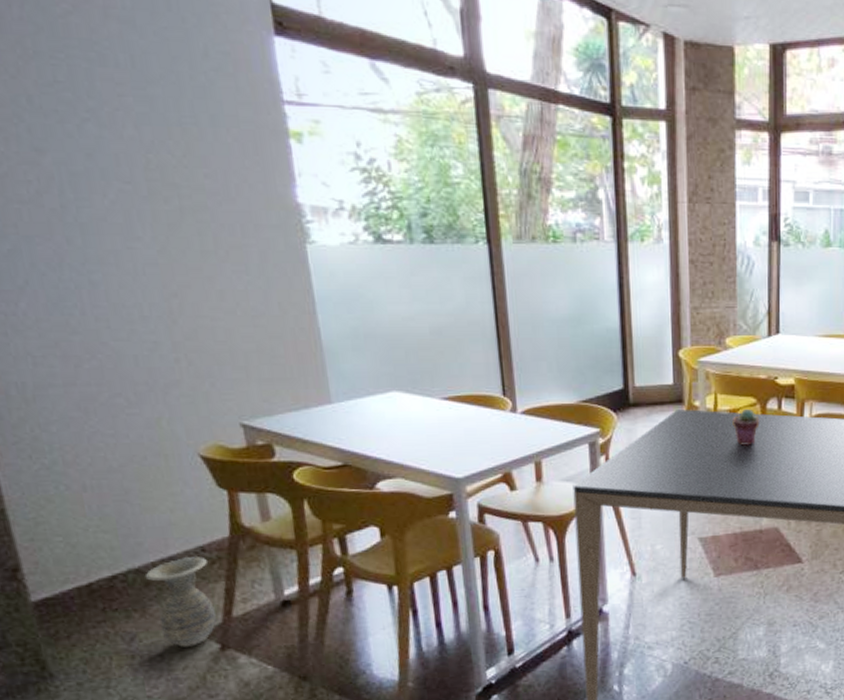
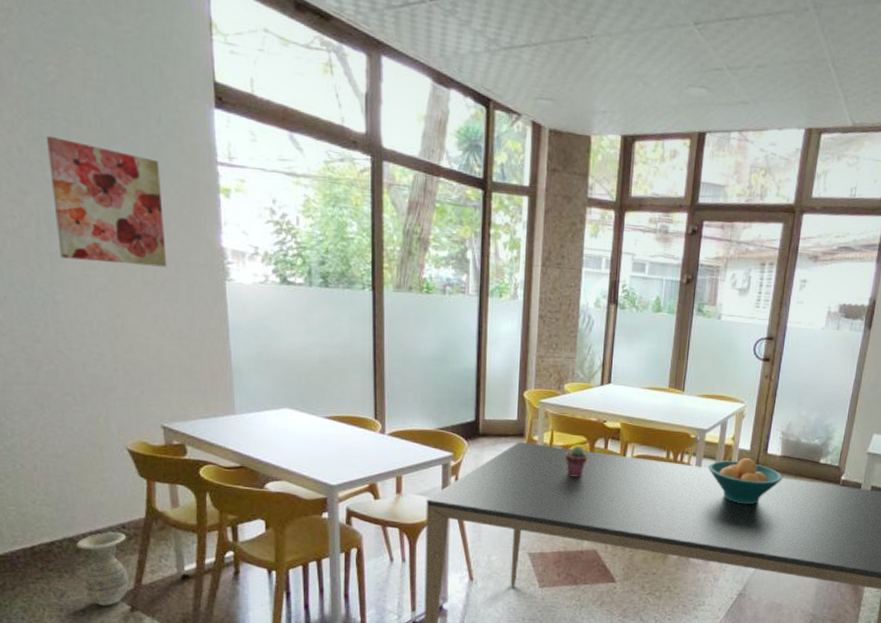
wall art: none [63,79,231,232] -> present [47,135,167,267]

